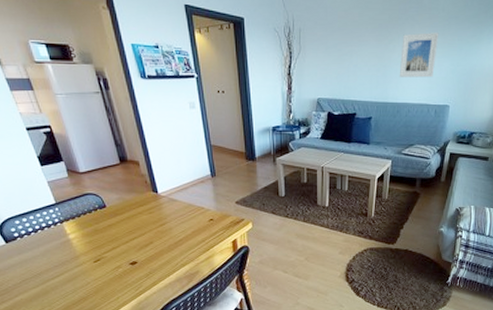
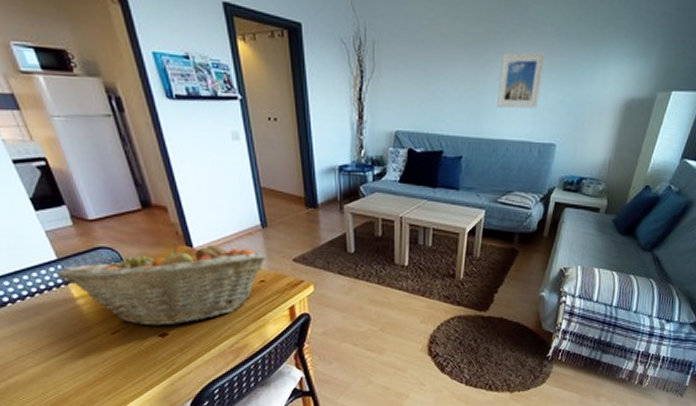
fruit basket: none [54,190,215,256] -> present [55,243,267,326]

